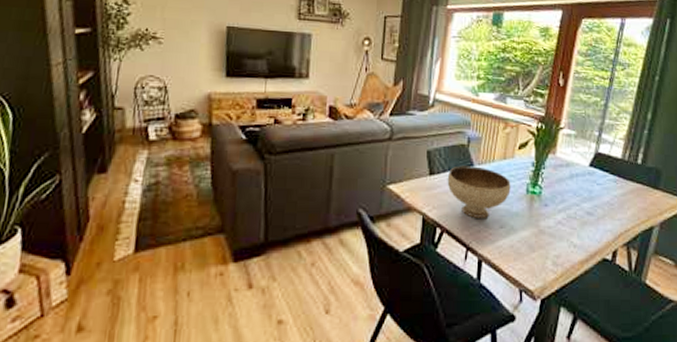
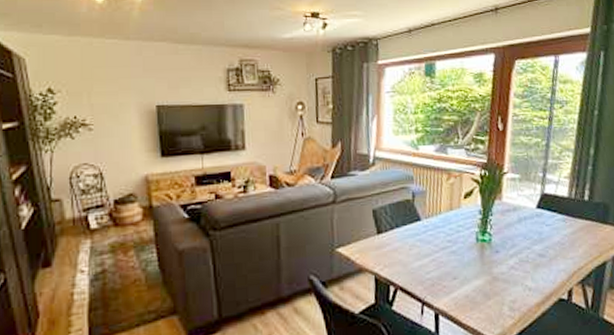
bowl: present [447,166,511,218] -> none [395,220,461,272]

